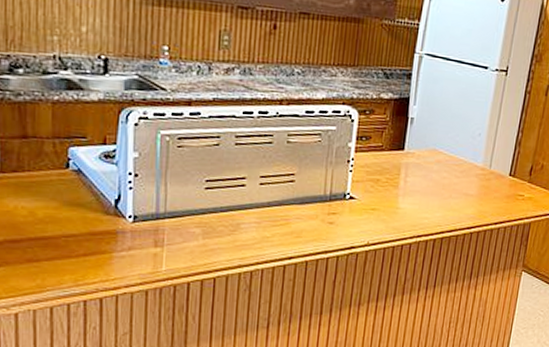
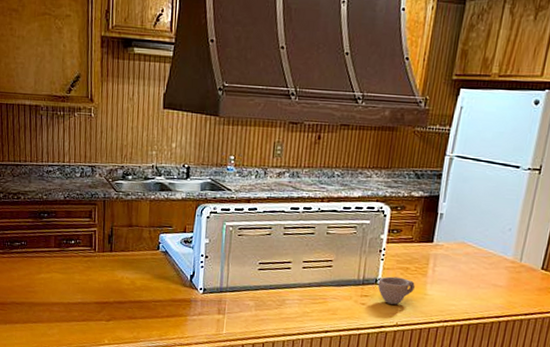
cup: none [346,190,386,221] -> present [377,276,415,305]

